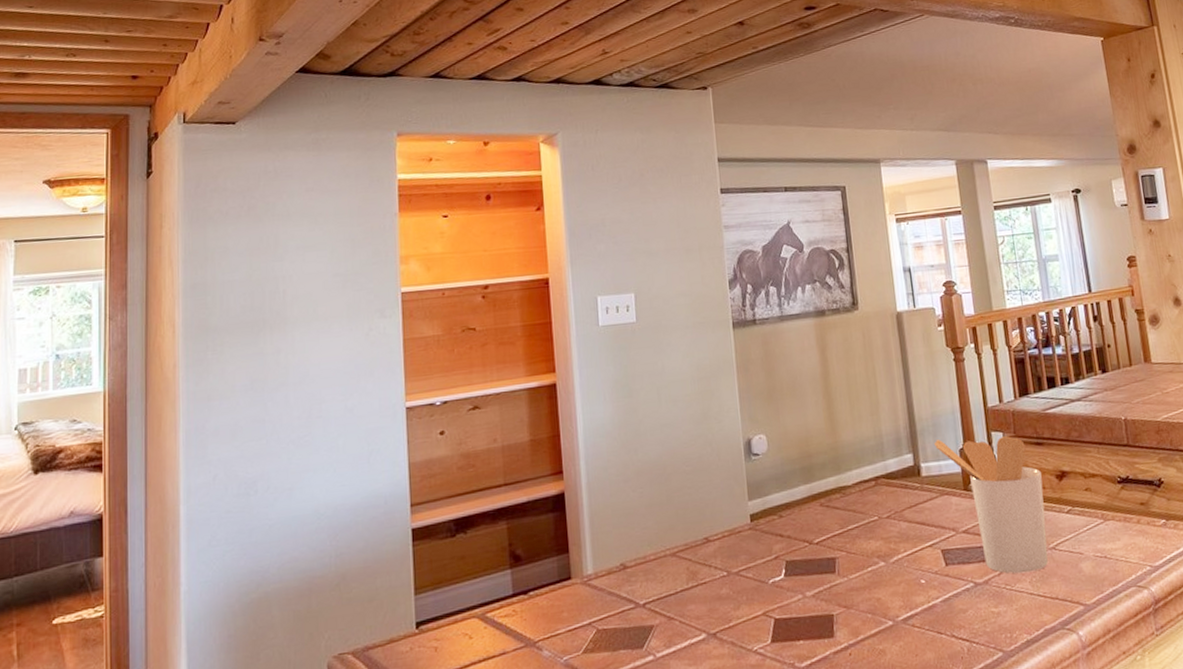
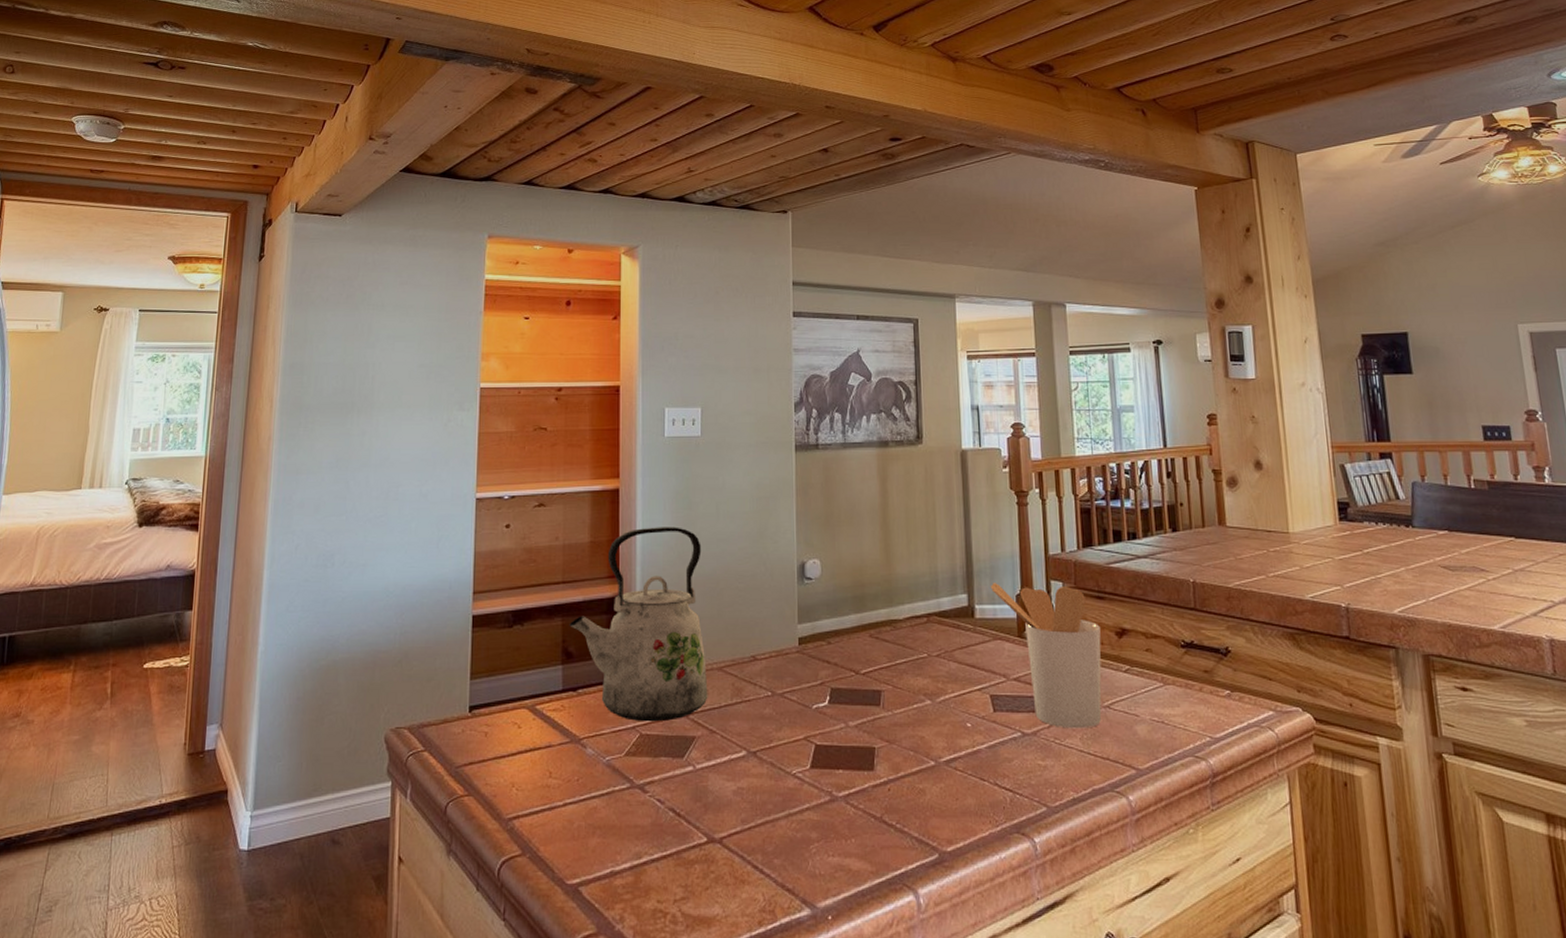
kettle: none [515,416,664,617] -> present [569,527,708,722]

